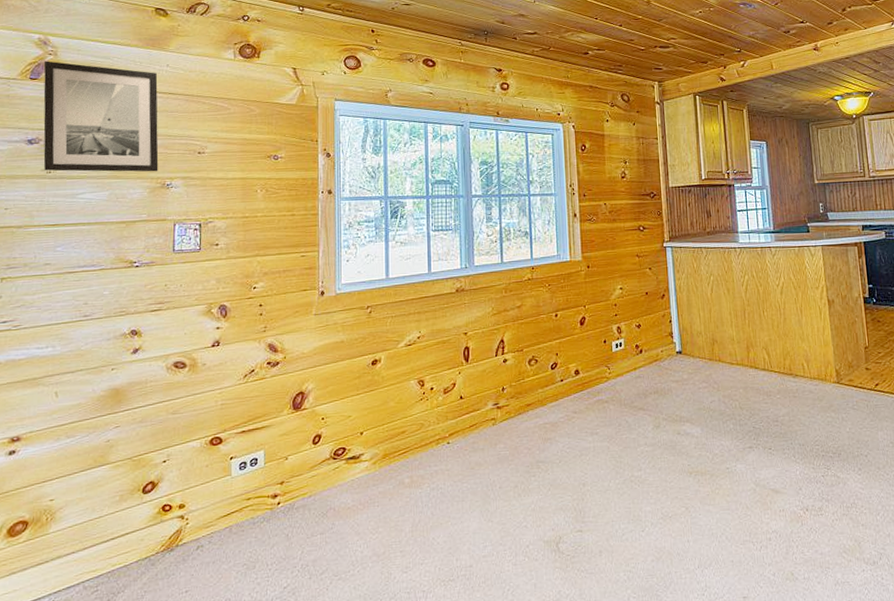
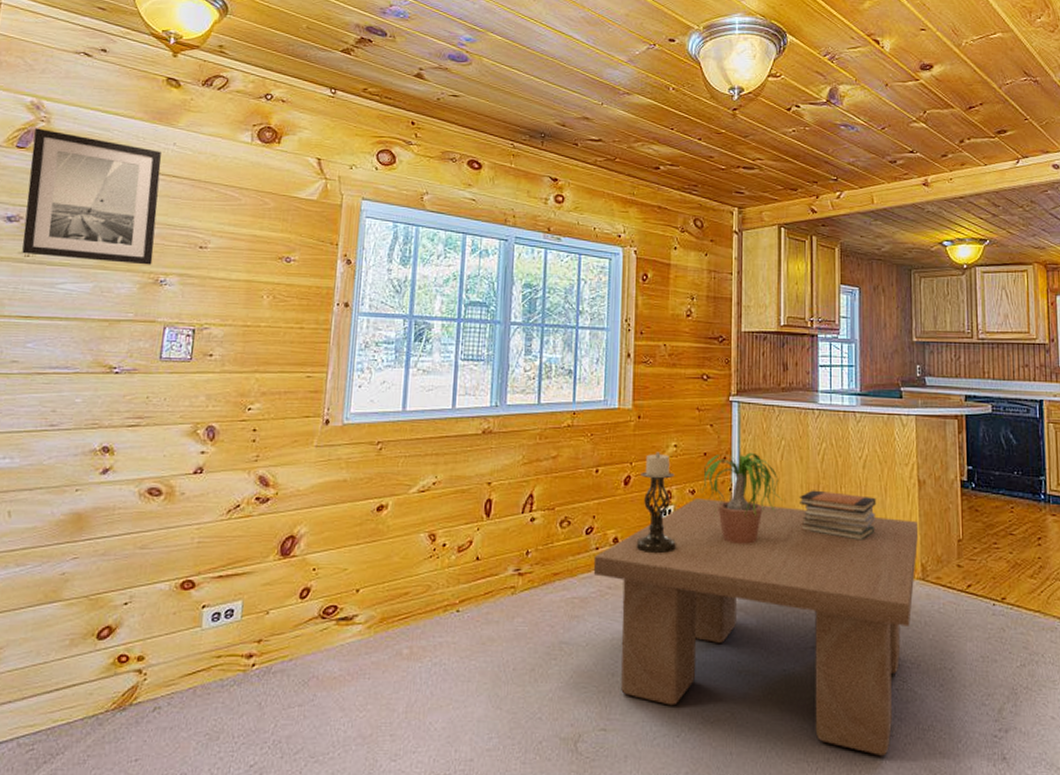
coffee table: none [559,330,832,532] -> present [593,497,919,755]
candle holder: none [594,294,630,381] -> present [636,451,677,554]
potted plant: none [643,288,715,367] -> present [697,452,783,544]
book stack: none [729,315,795,355] -> present [800,490,877,541]

